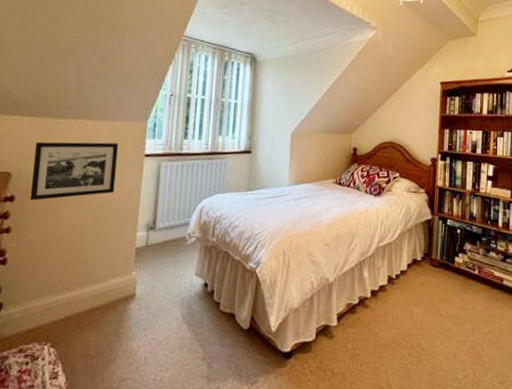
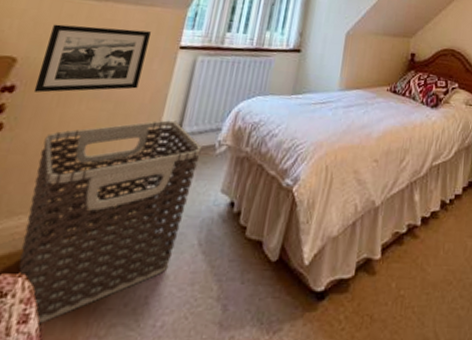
clothes hamper: none [42,218,175,380] -> present [18,120,202,325]

